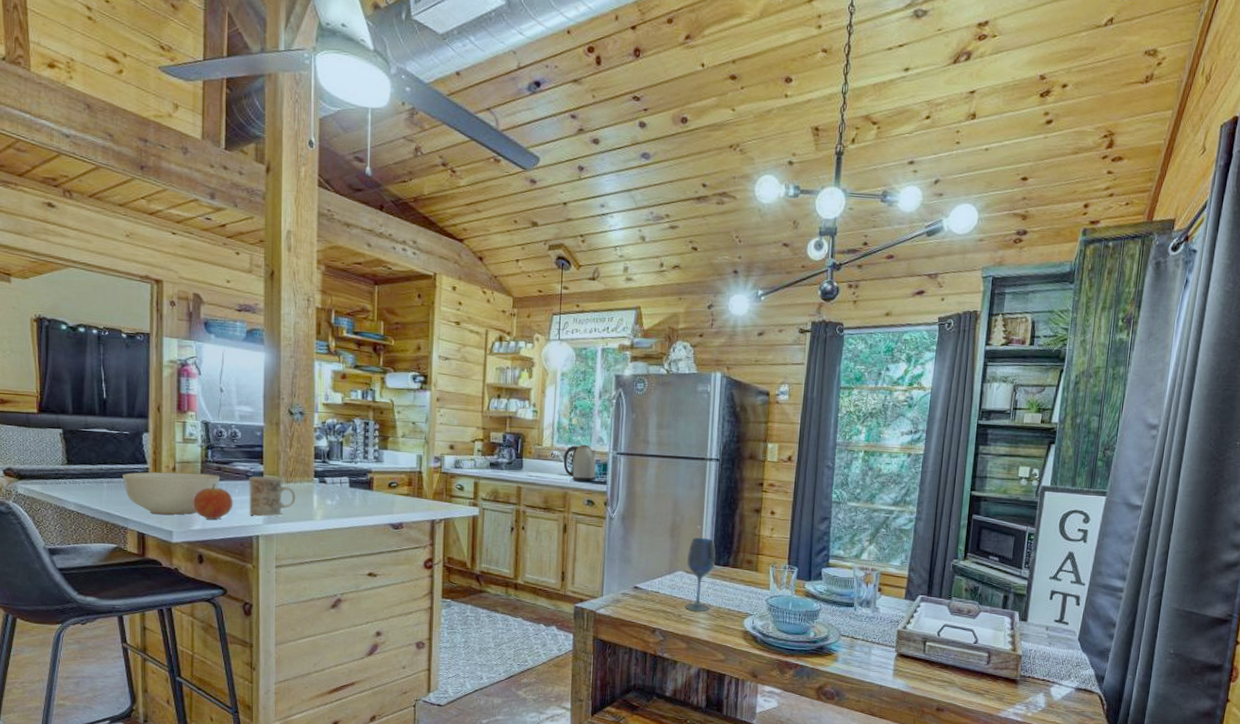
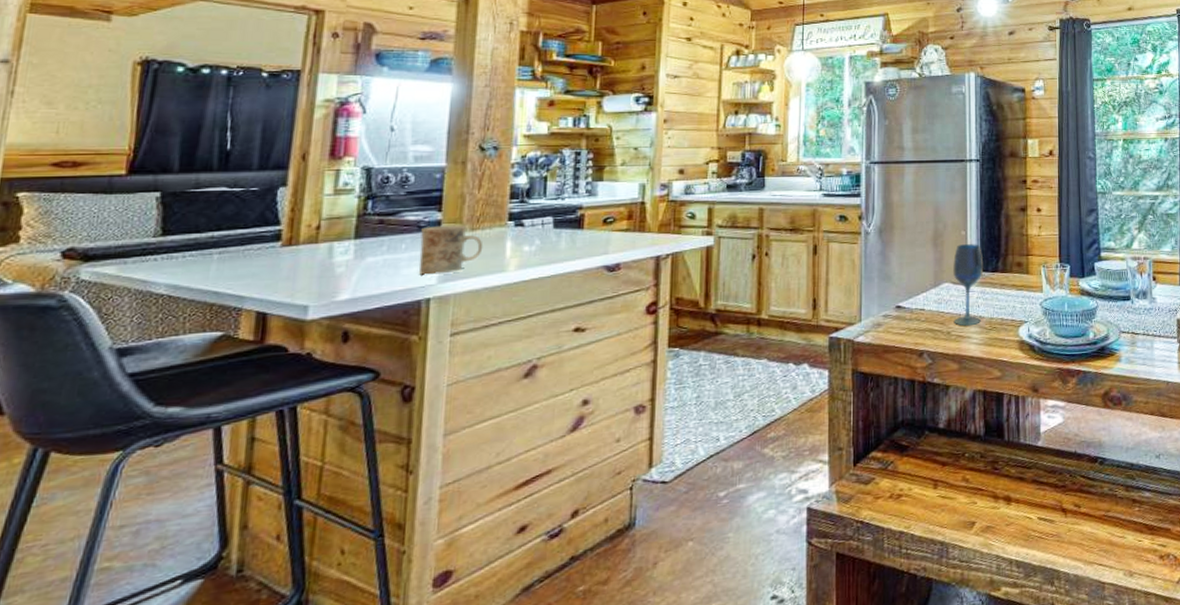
bowl: present [123,471,220,515] -> none [242,229,383,286]
fruit: present [192,483,233,520] -> none [339,240,398,285]
kettle: present [563,444,596,482] -> none [811,156,848,196]

